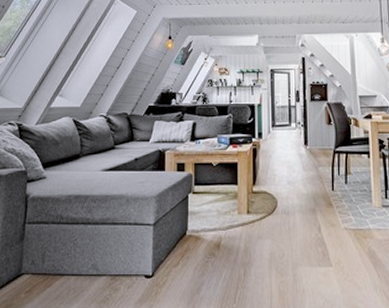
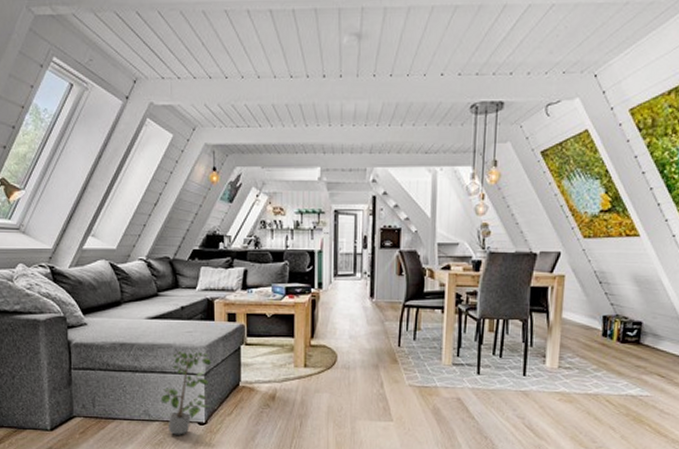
potted plant: none [109,201,160,290] -> present [160,350,213,435]

